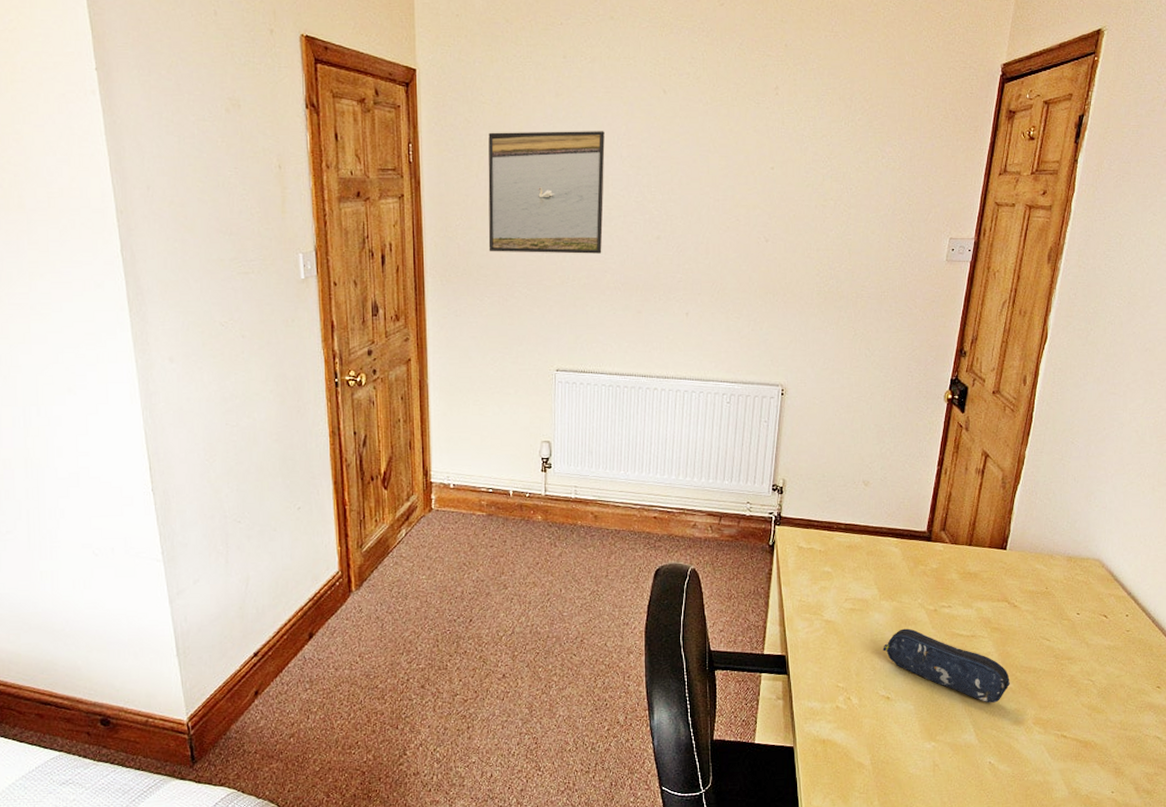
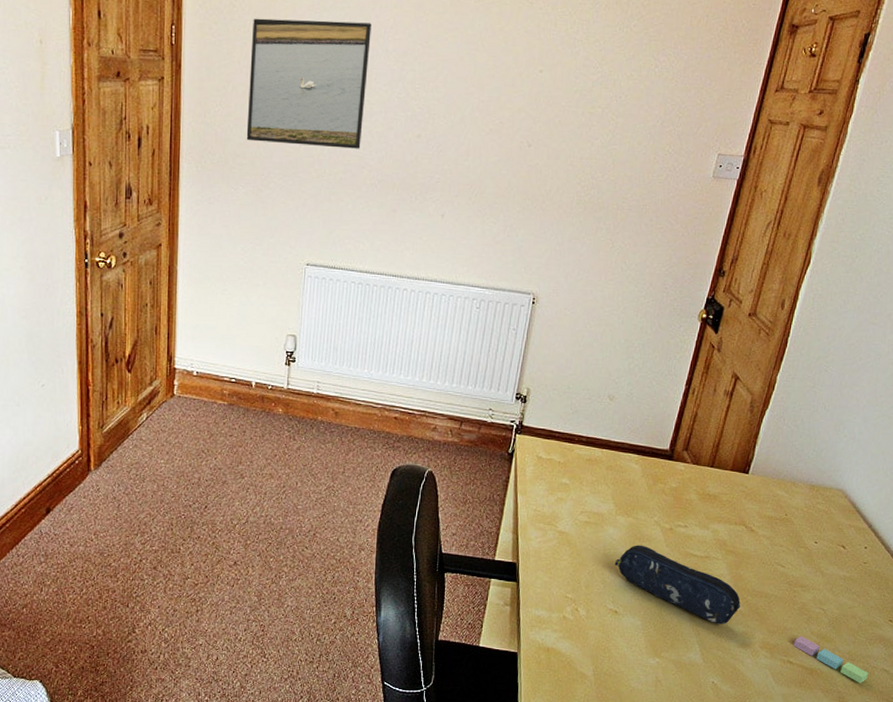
sticky notes: none [1065,709,1142,753] -> present [793,636,869,684]

